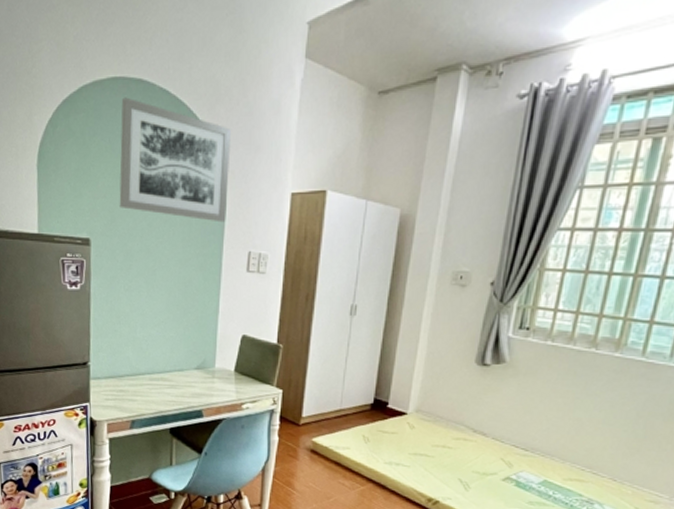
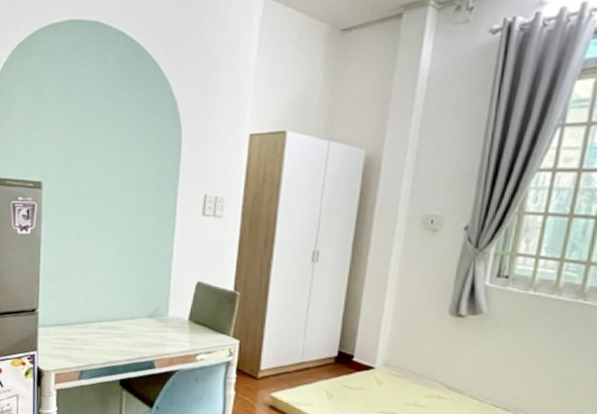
wall art: present [119,97,232,223] -> none [72,39,188,165]

